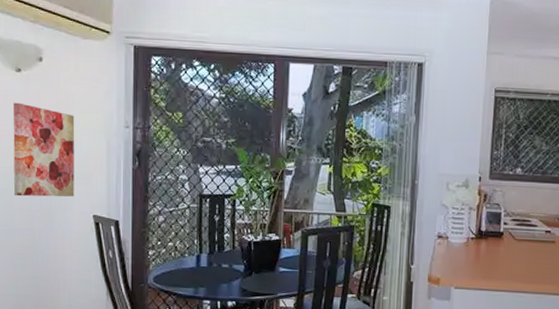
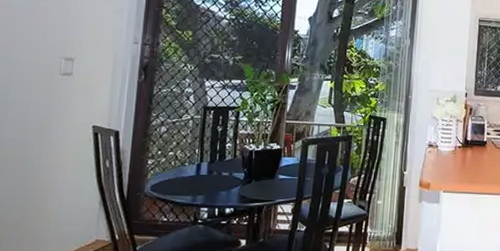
wall art: present [13,102,75,197] -> none [9,17,83,108]

